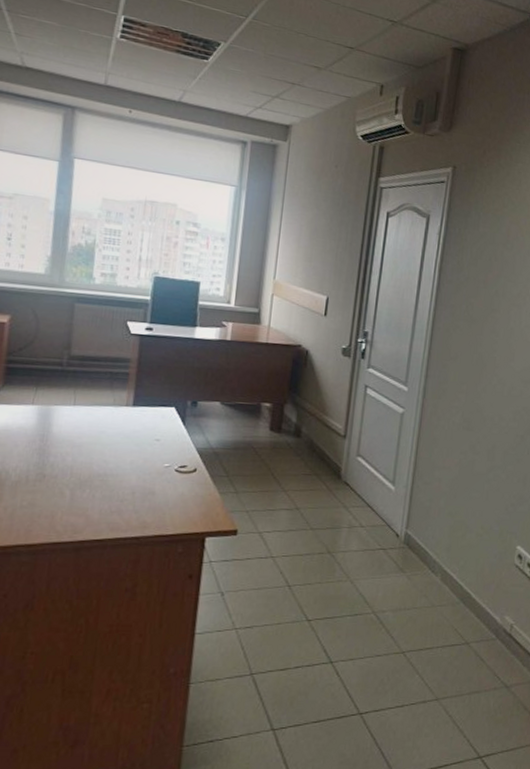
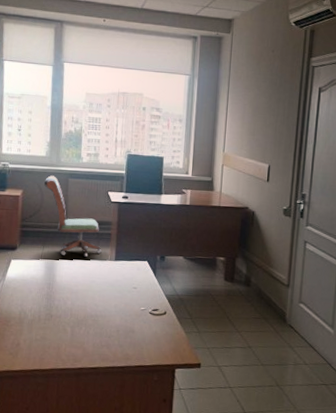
office chair: none [41,298,116,403] -> present [44,175,102,258]

